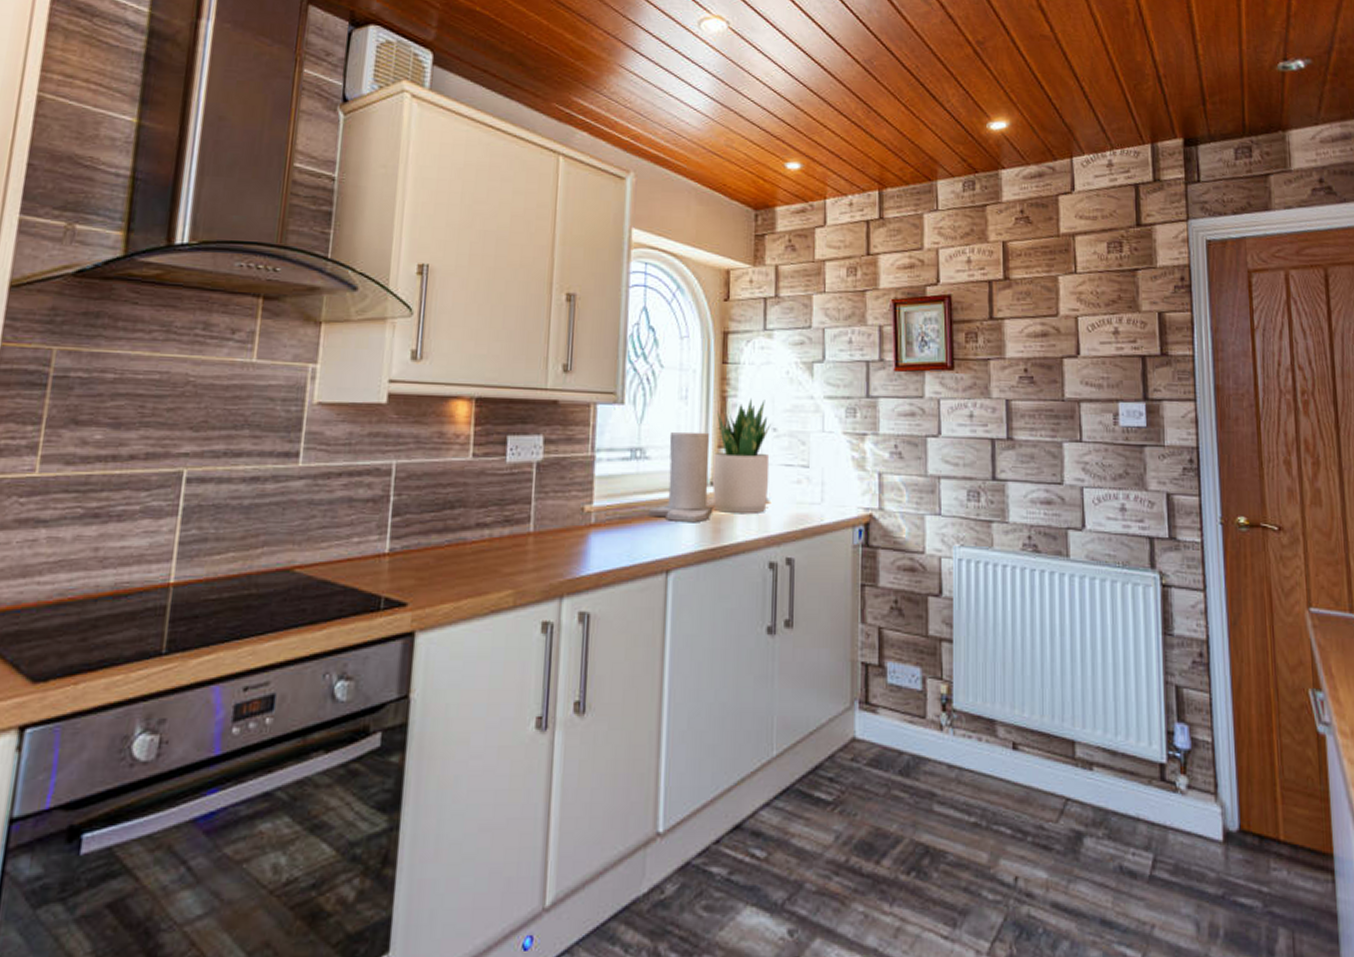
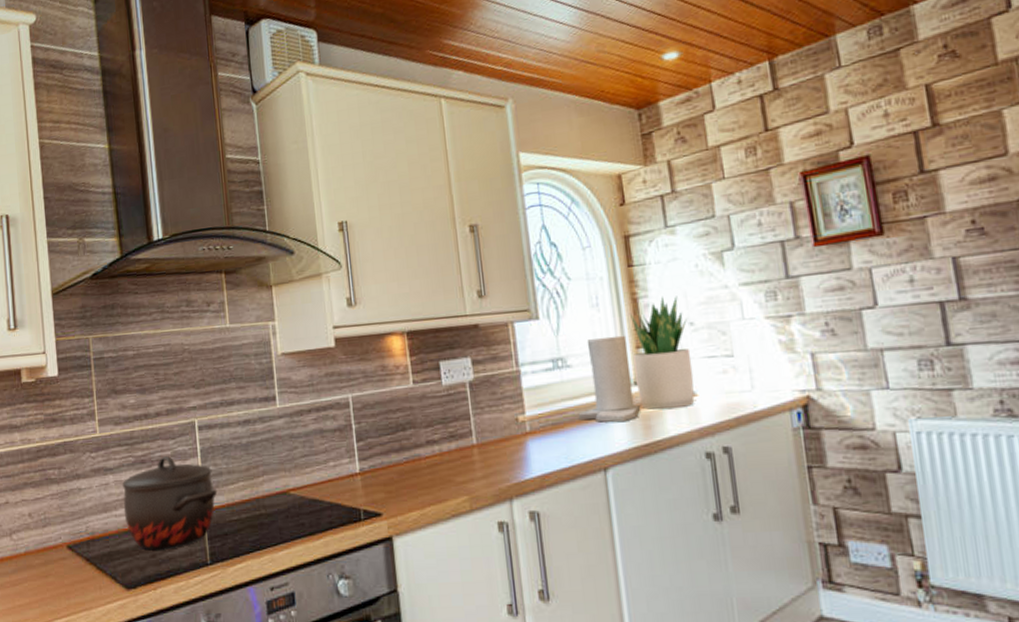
cooking pot: none [51,511,196,630] -> present [122,456,218,549]

